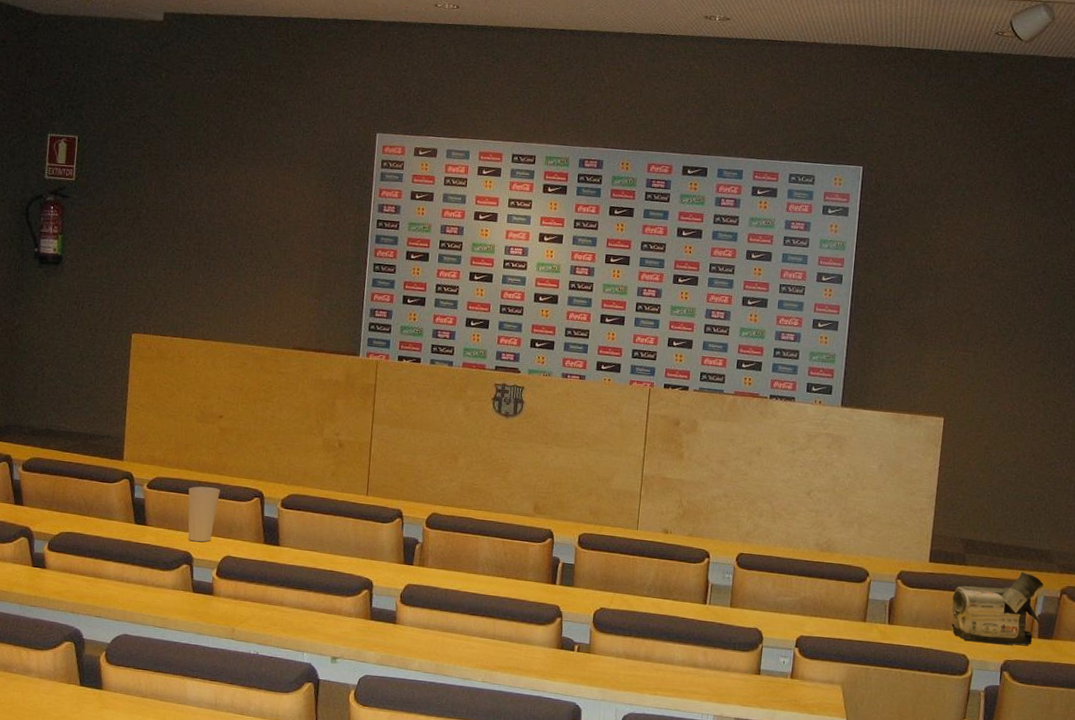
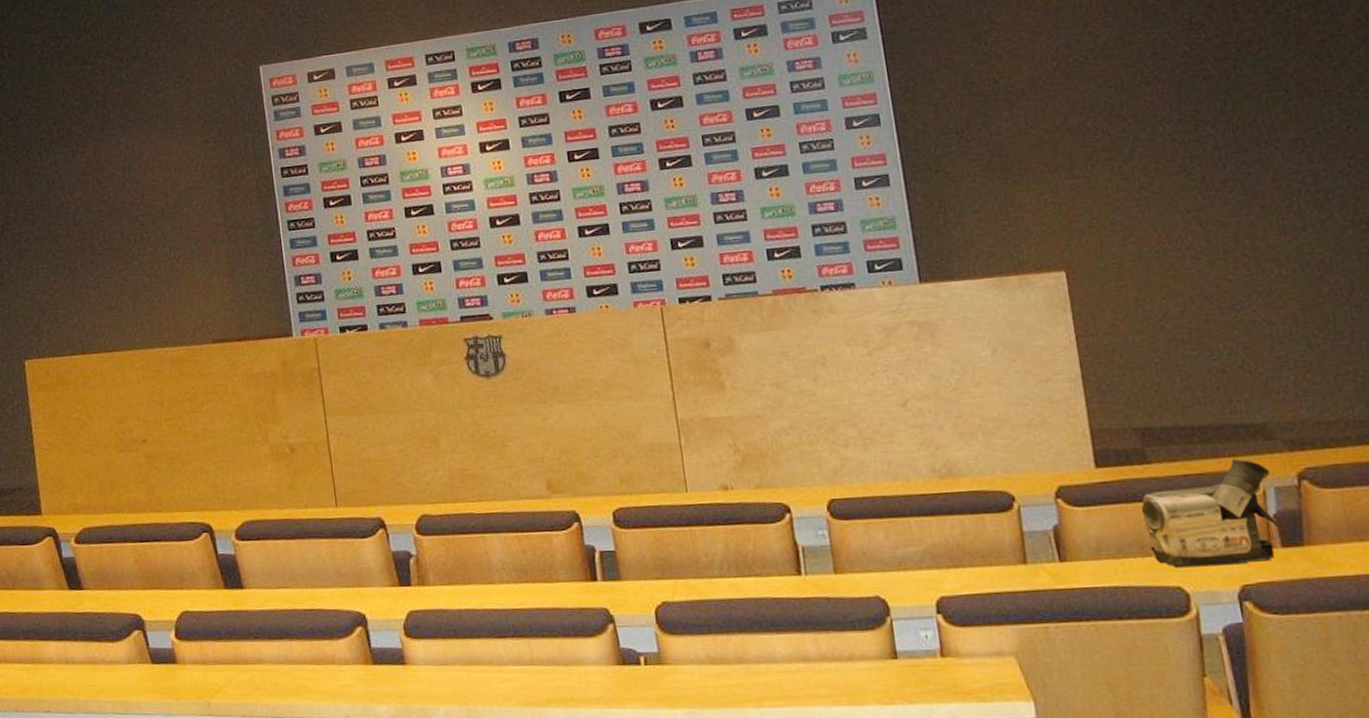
cup: present [187,486,220,542] -> none [123,529,162,600]

